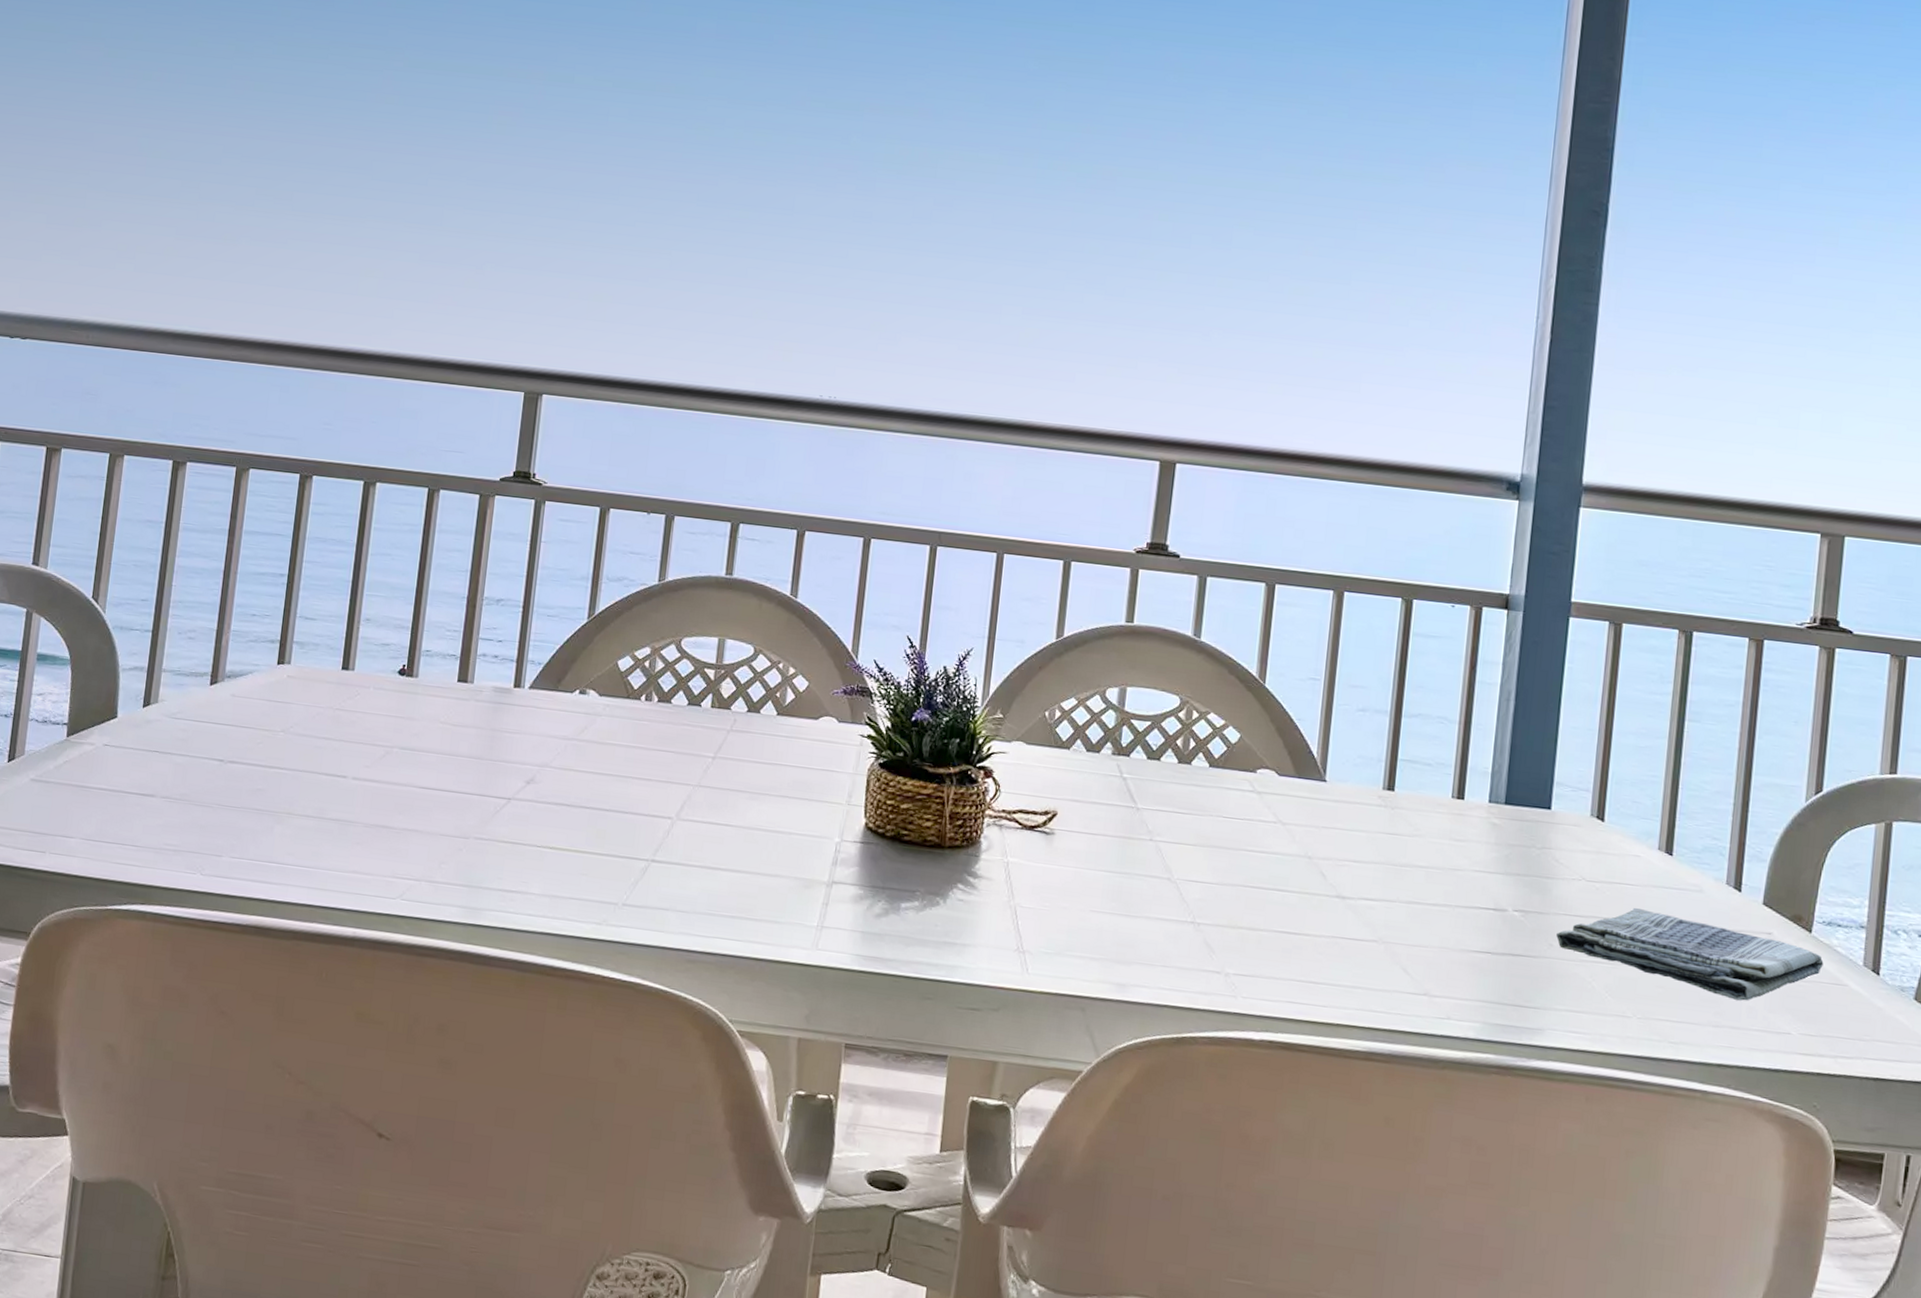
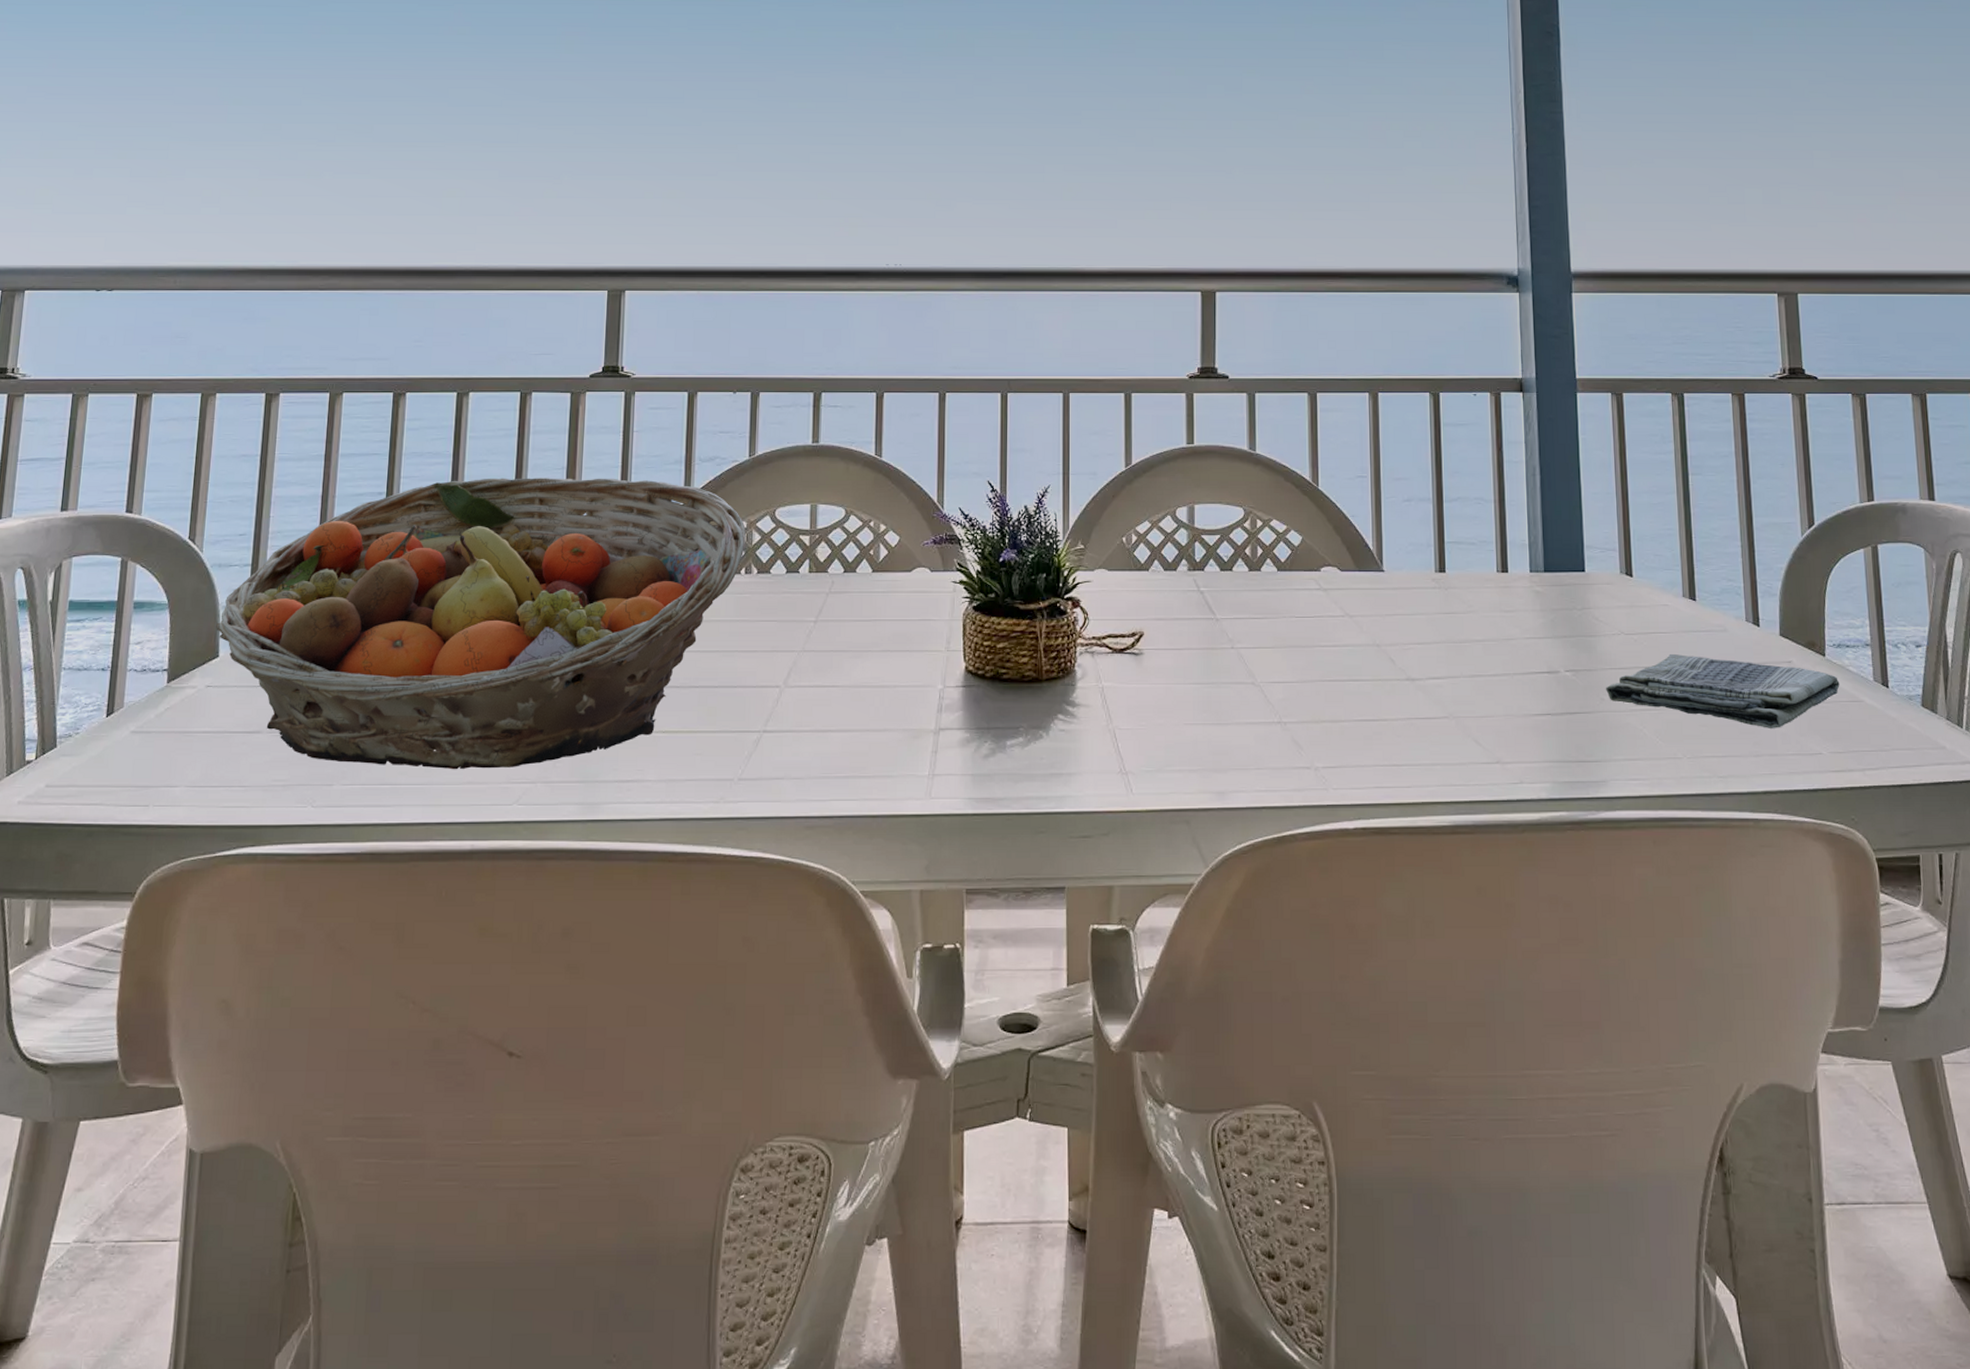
fruit basket: none [115,570,650,863] -> present [216,478,747,770]

